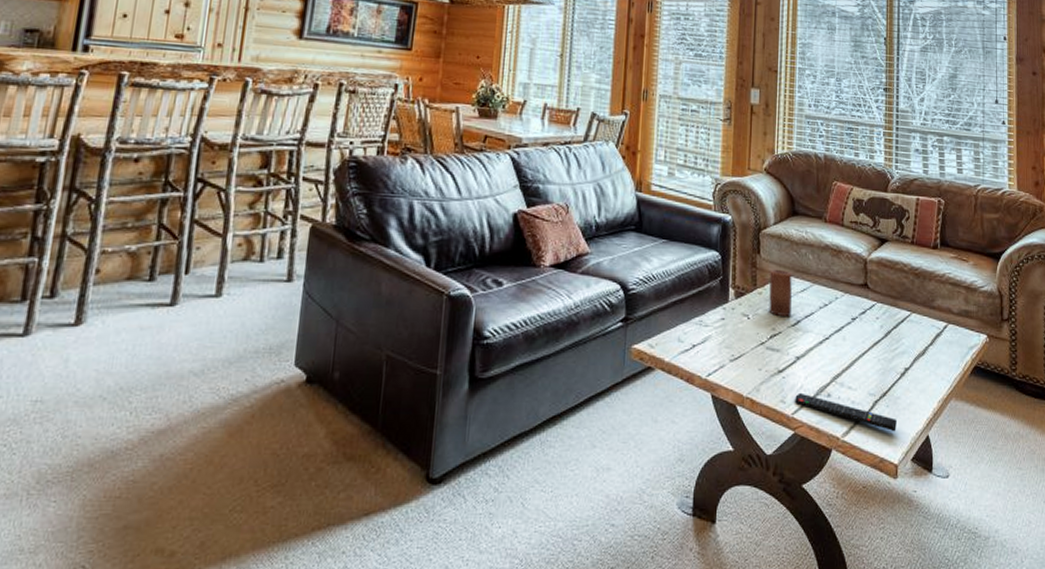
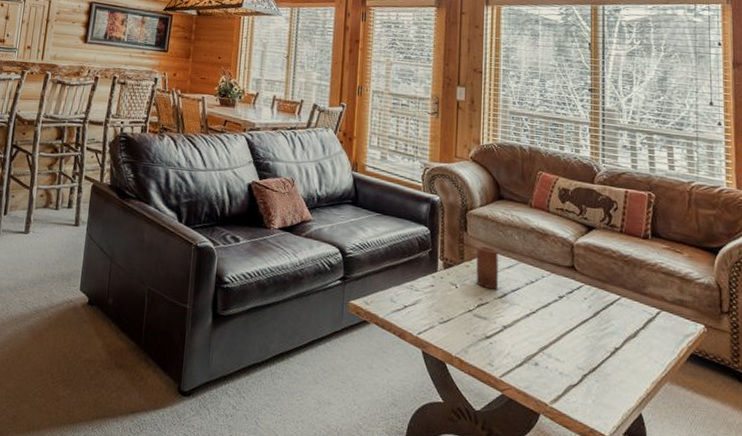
remote control: present [795,392,897,432] -> none [502,358,607,406]

